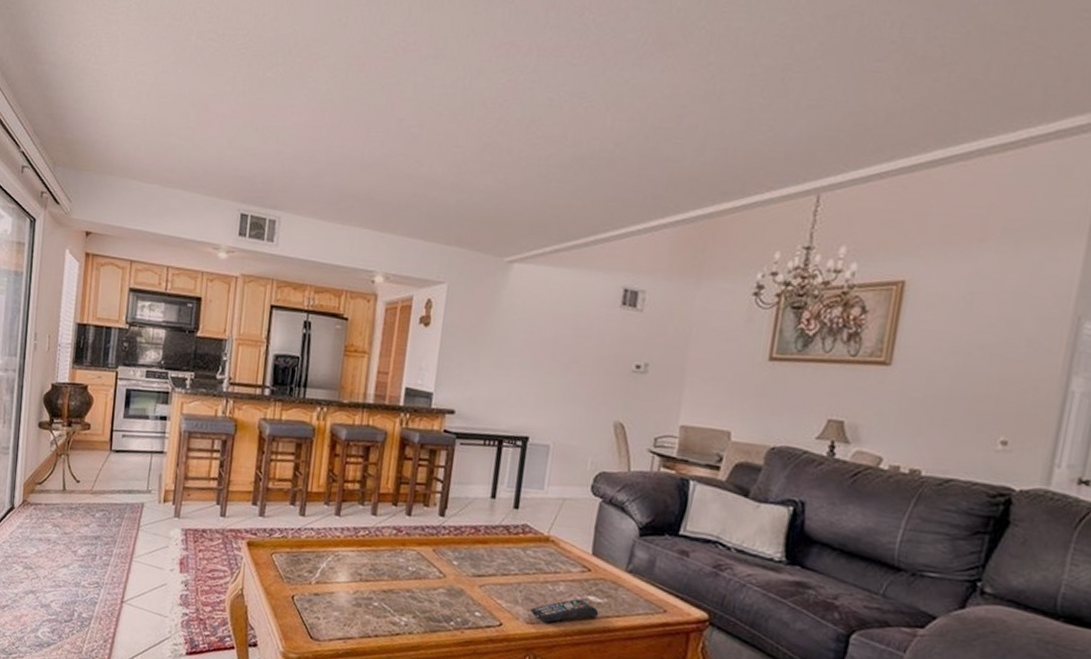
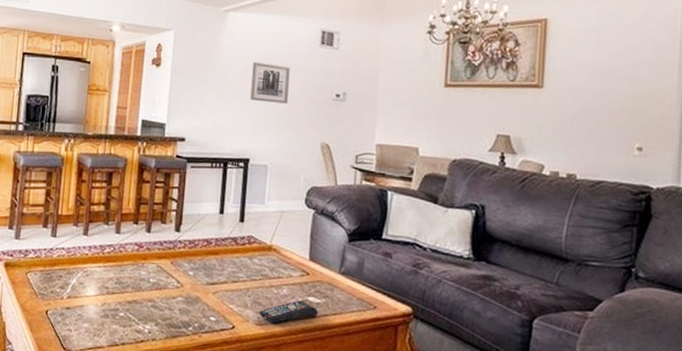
wall art: none [533,323,583,375] -> present [250,61,290,104]

